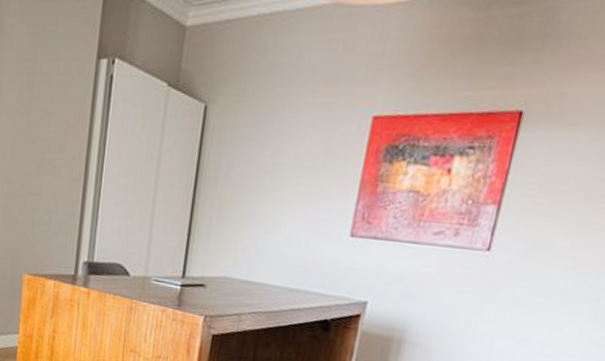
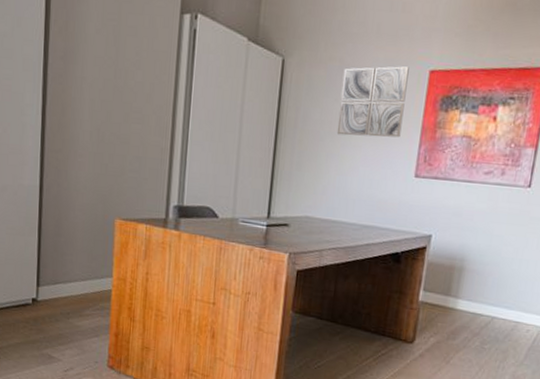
wall art: none [262,112,349,192] -> present [336,66,409,138]

